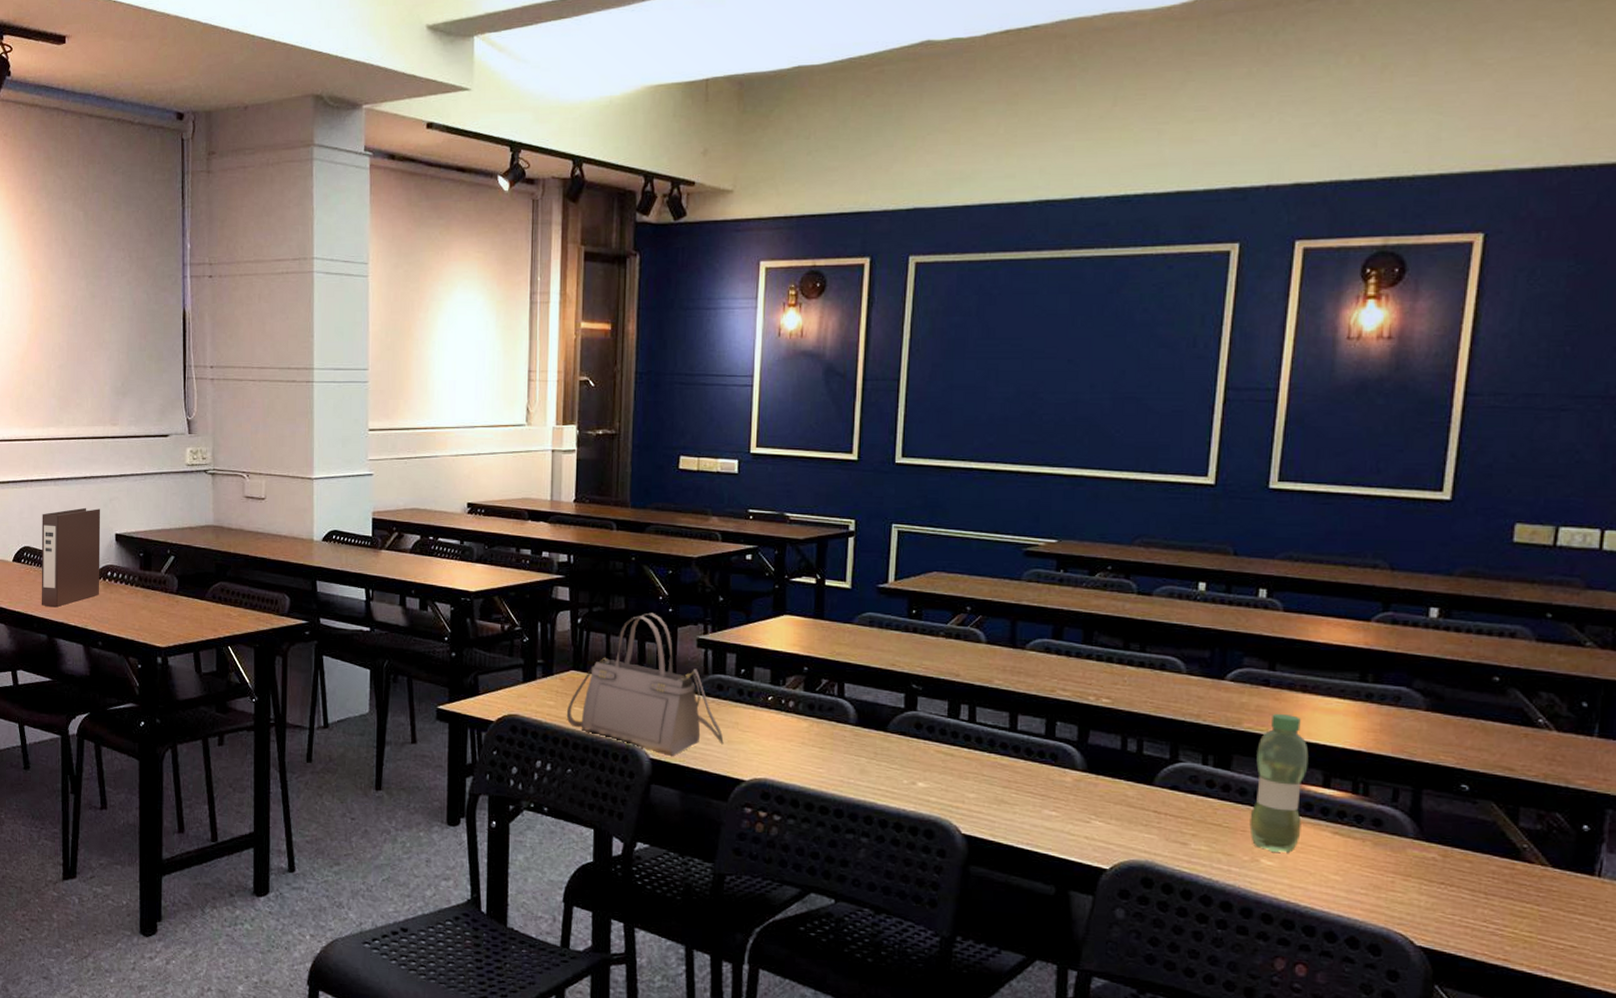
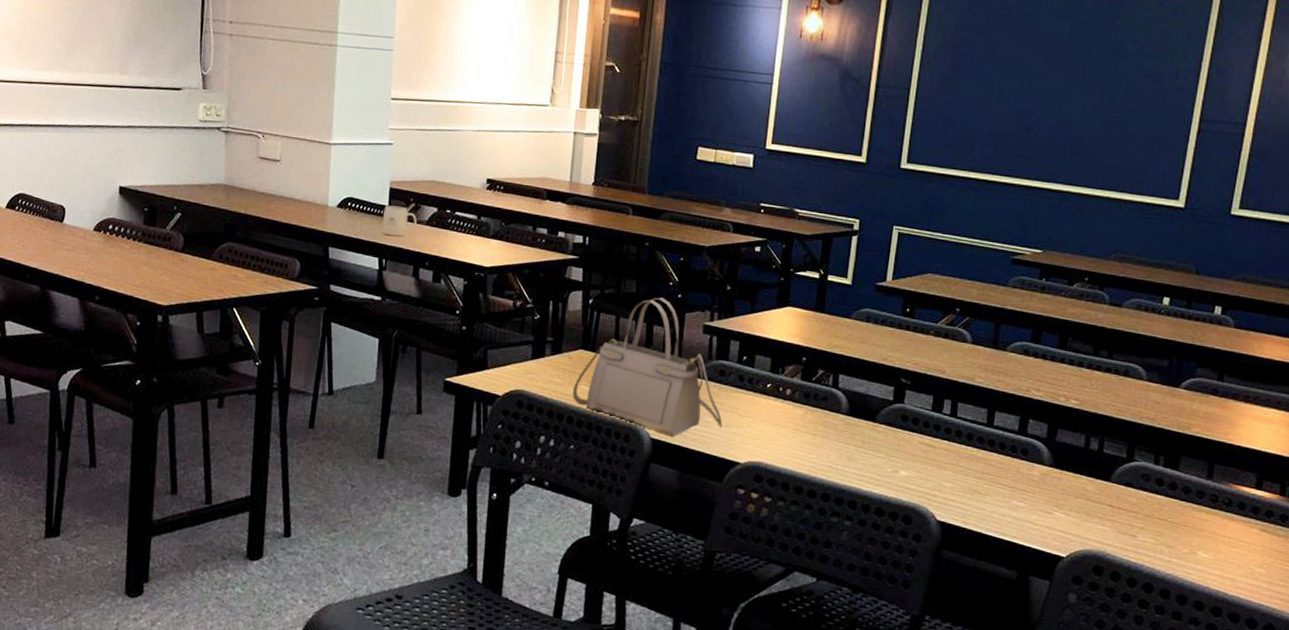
binder: present [41,507,101,607] -> none [35,157,105,258]
mug: none [366,536,401,566] -> present [382,205,417,237]
water bottle: present [1249,713,1309,853] -> none [1190,420,1246,547]

